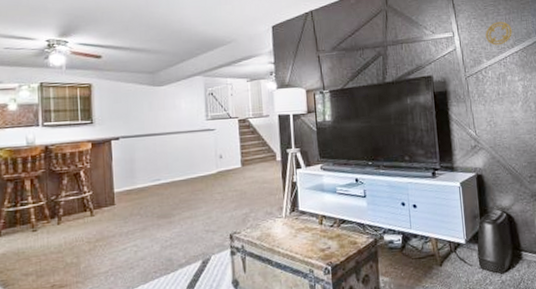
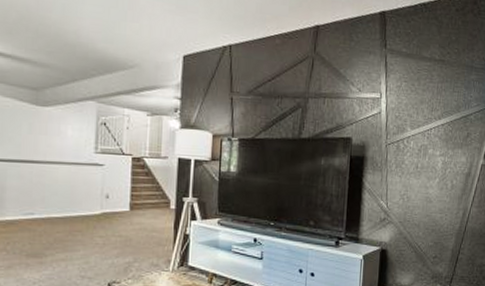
decorative medallion: present [485,21,512,46] -> none [414,89,442,115]

